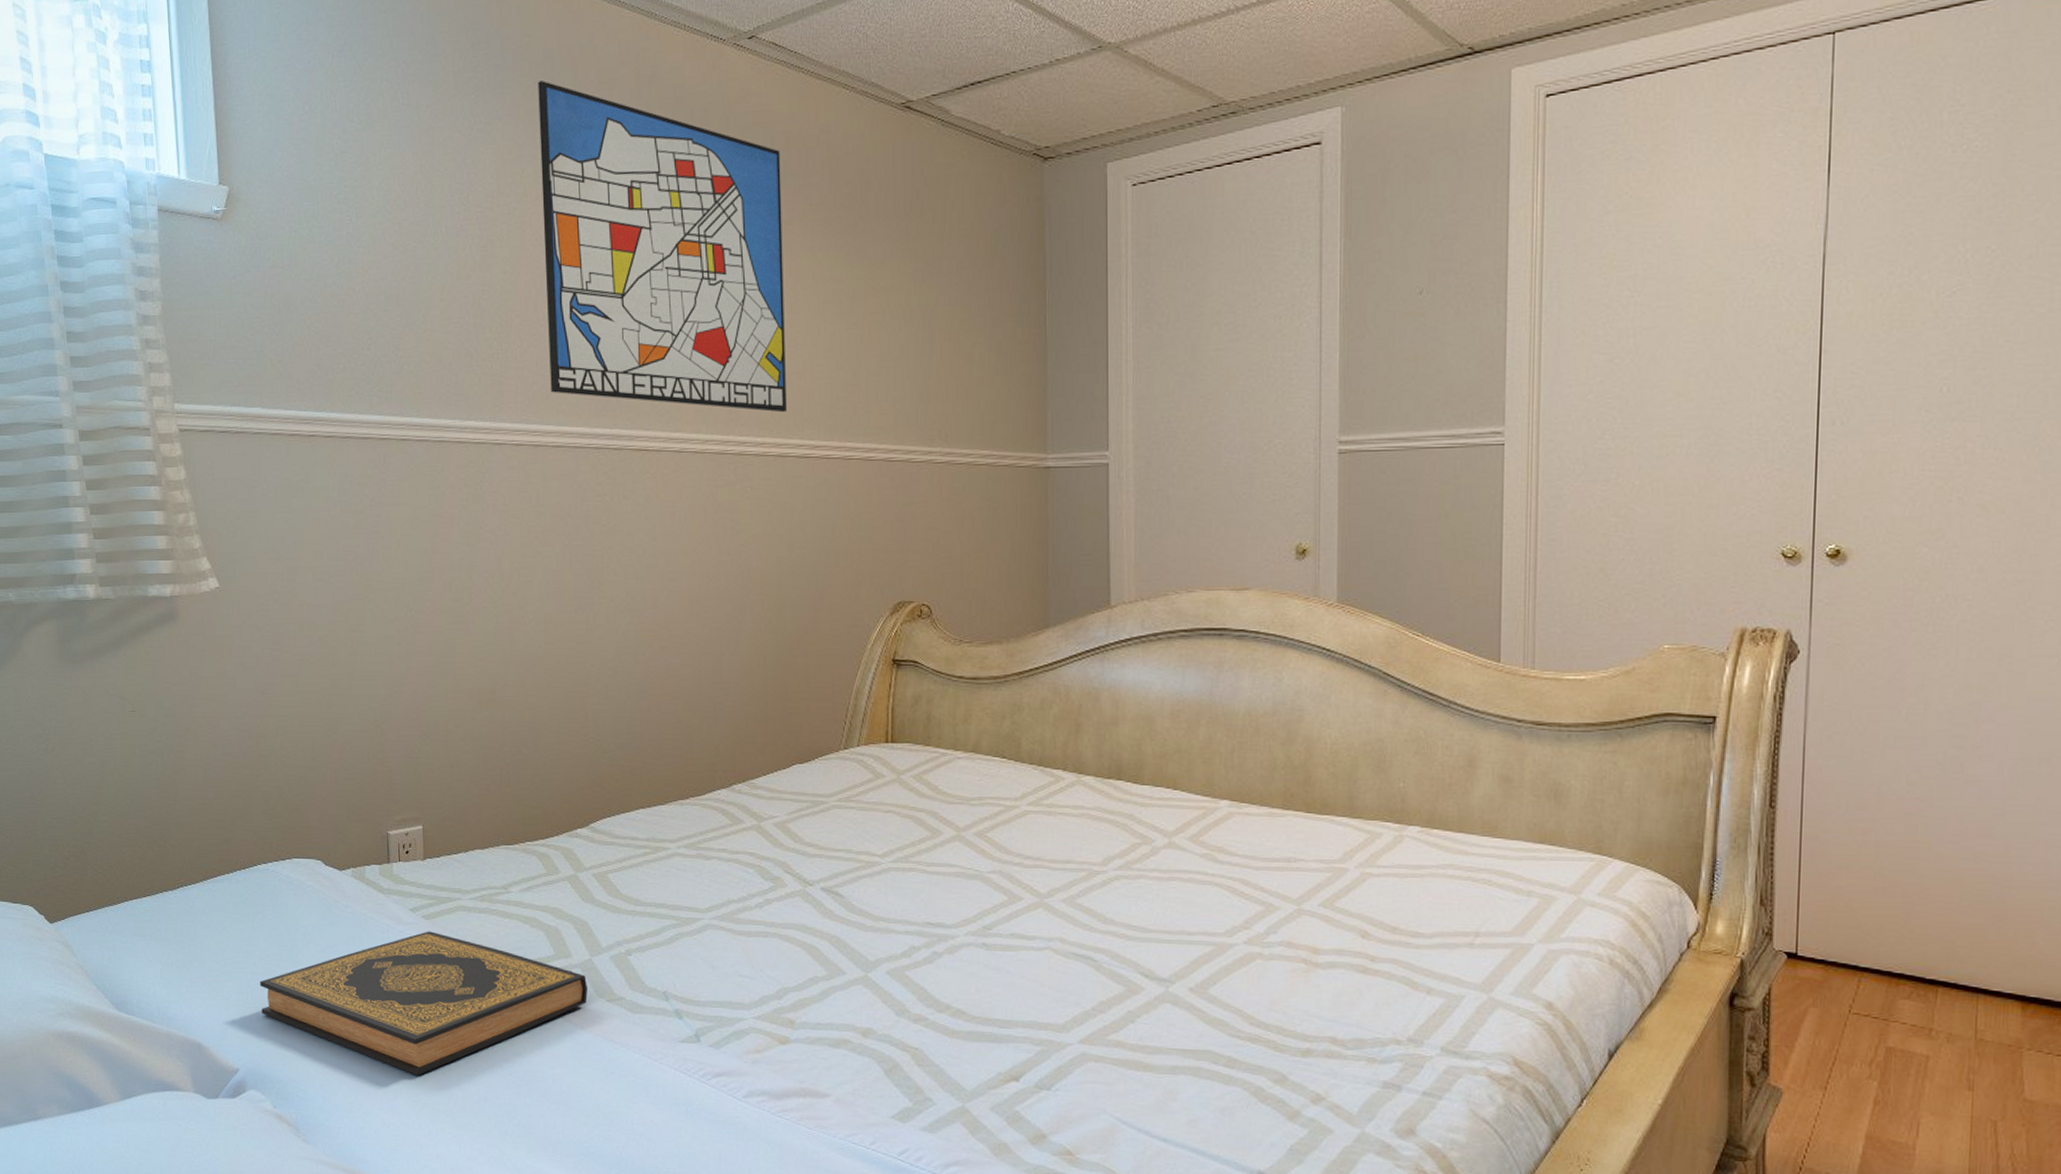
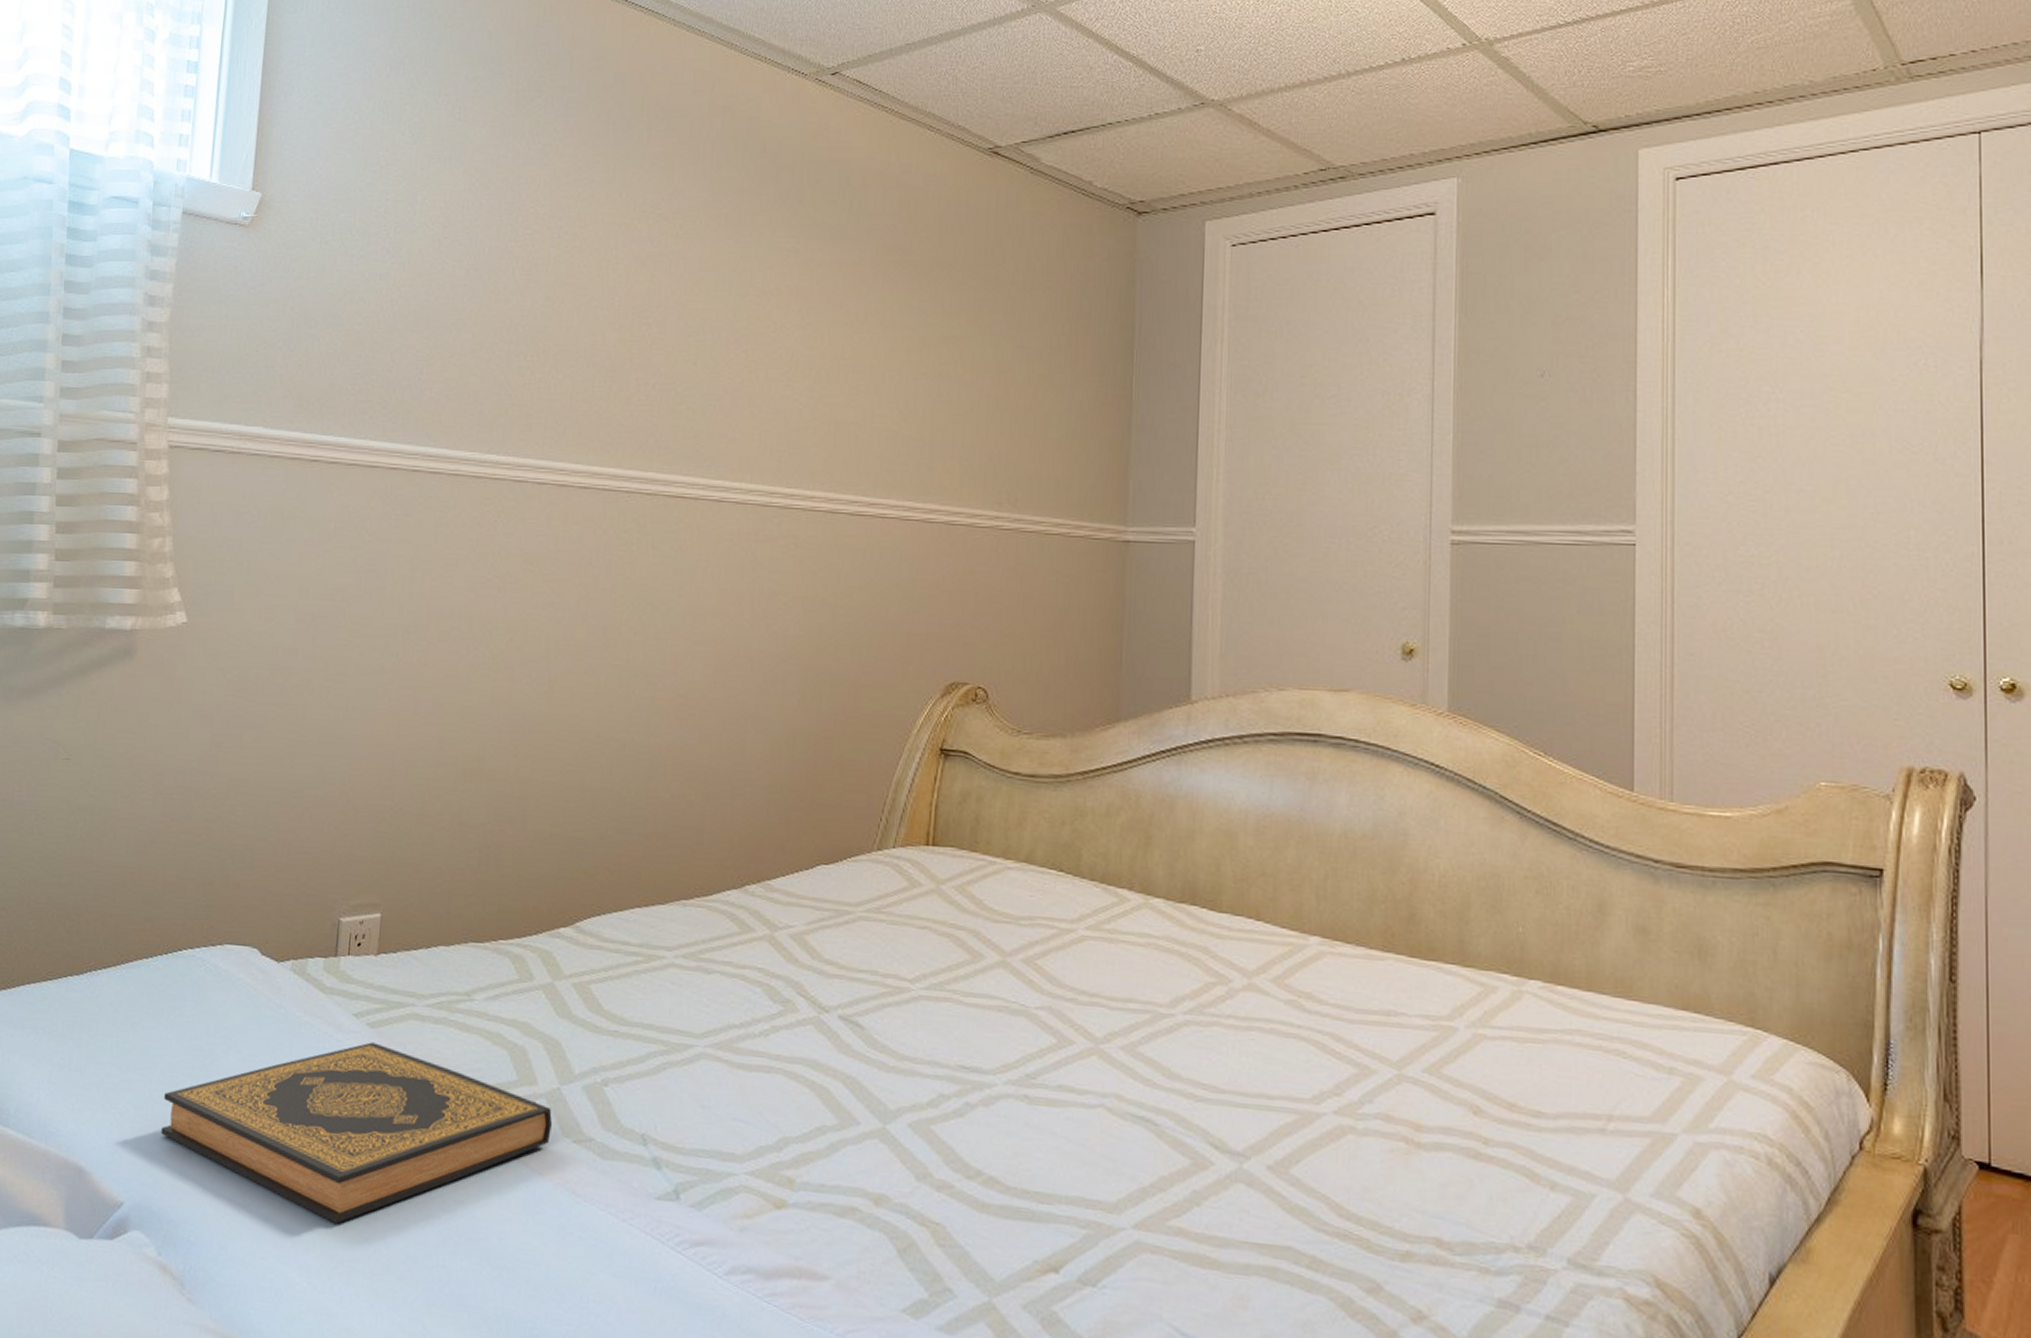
wall art: present [538,80,787,413] -> none [584,104,856,465]

